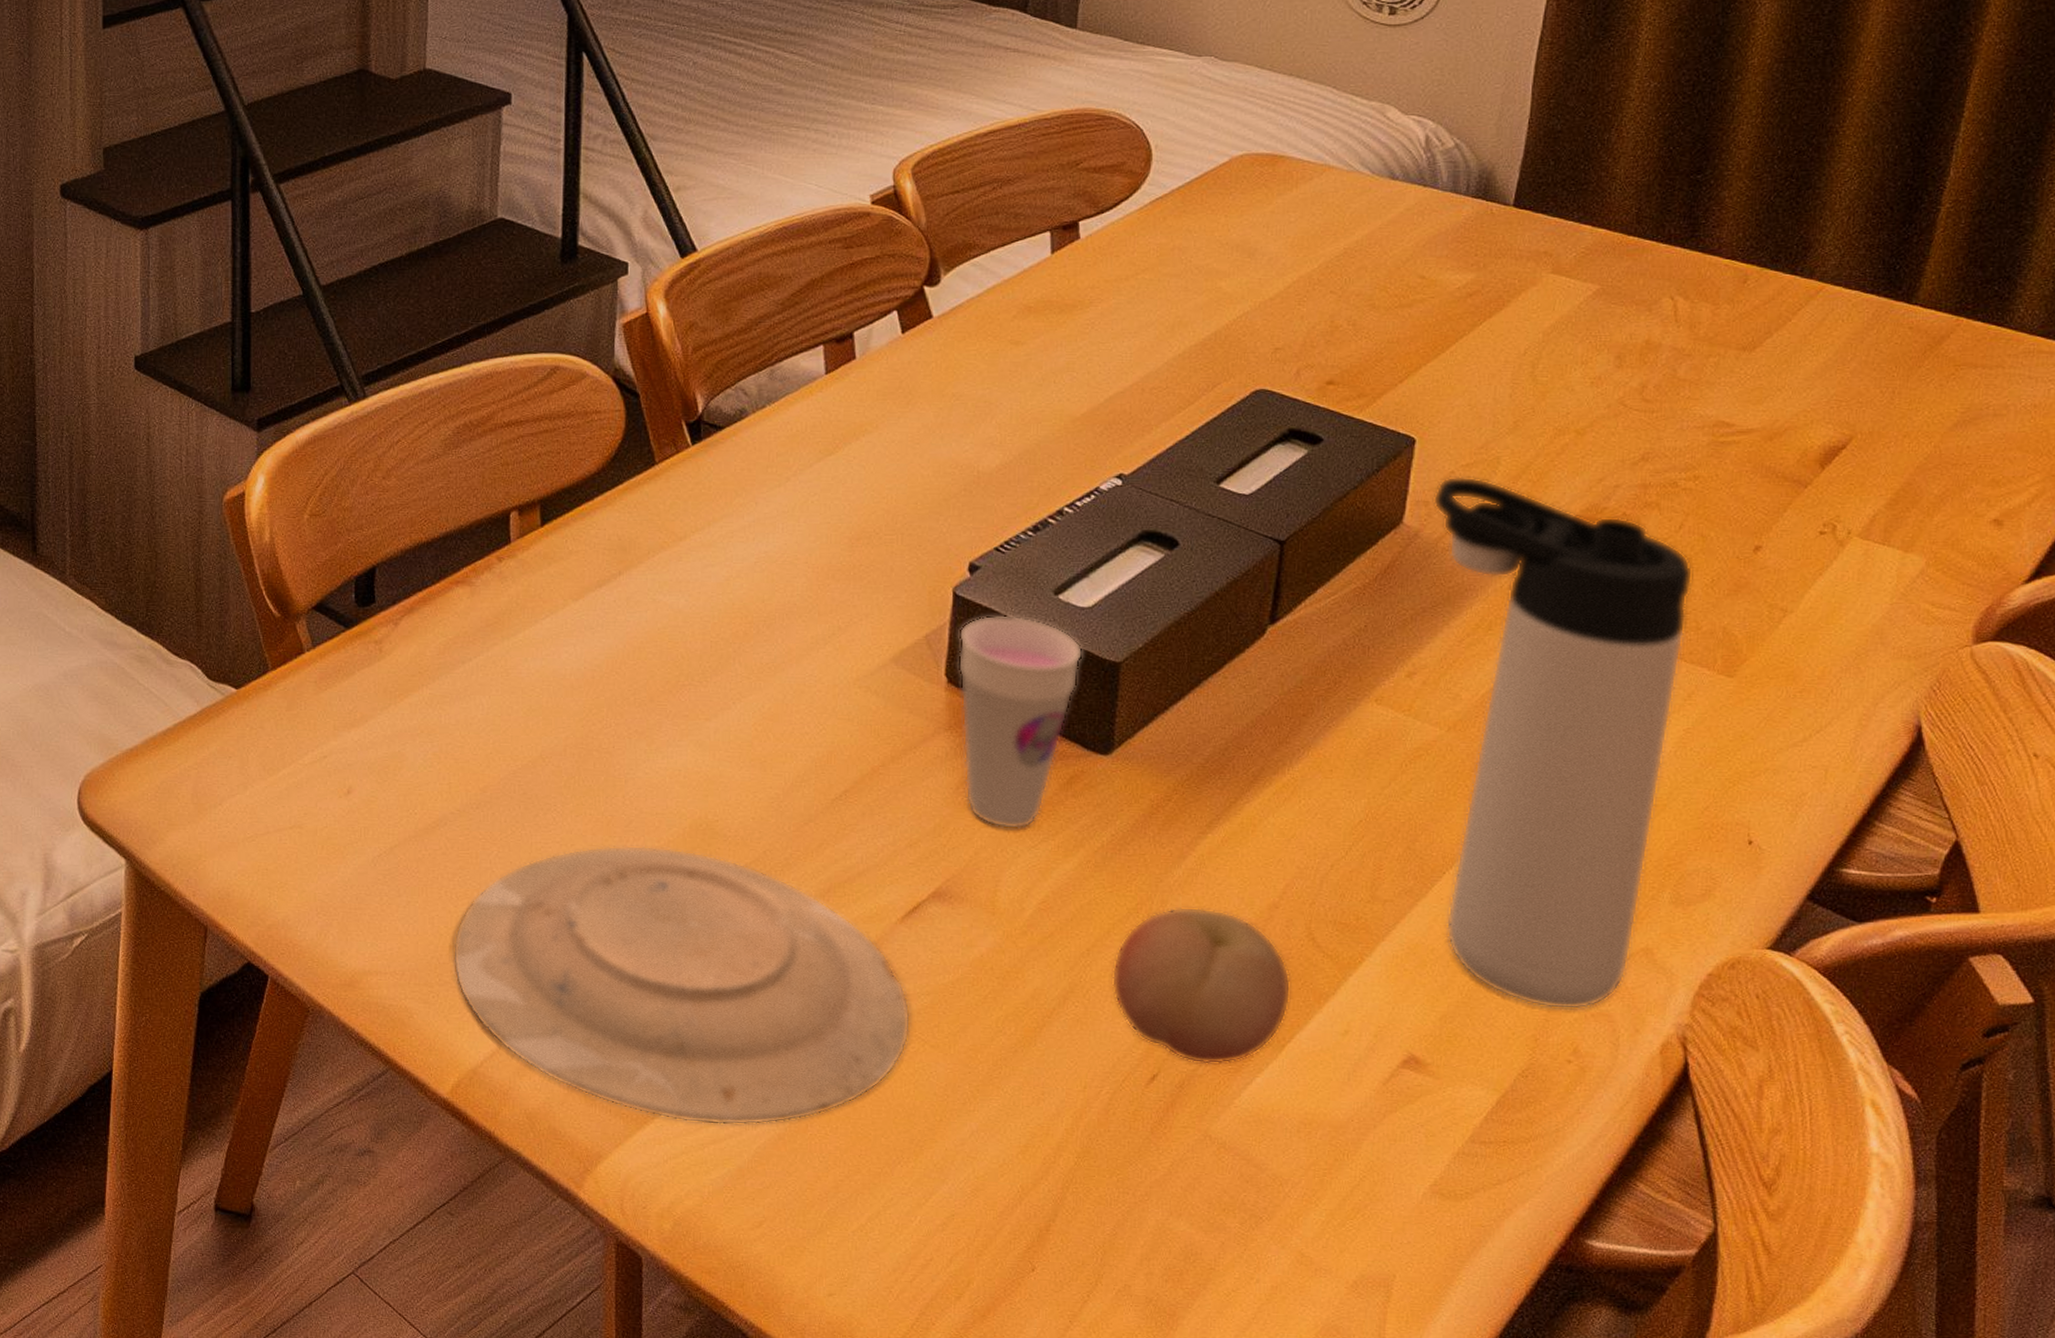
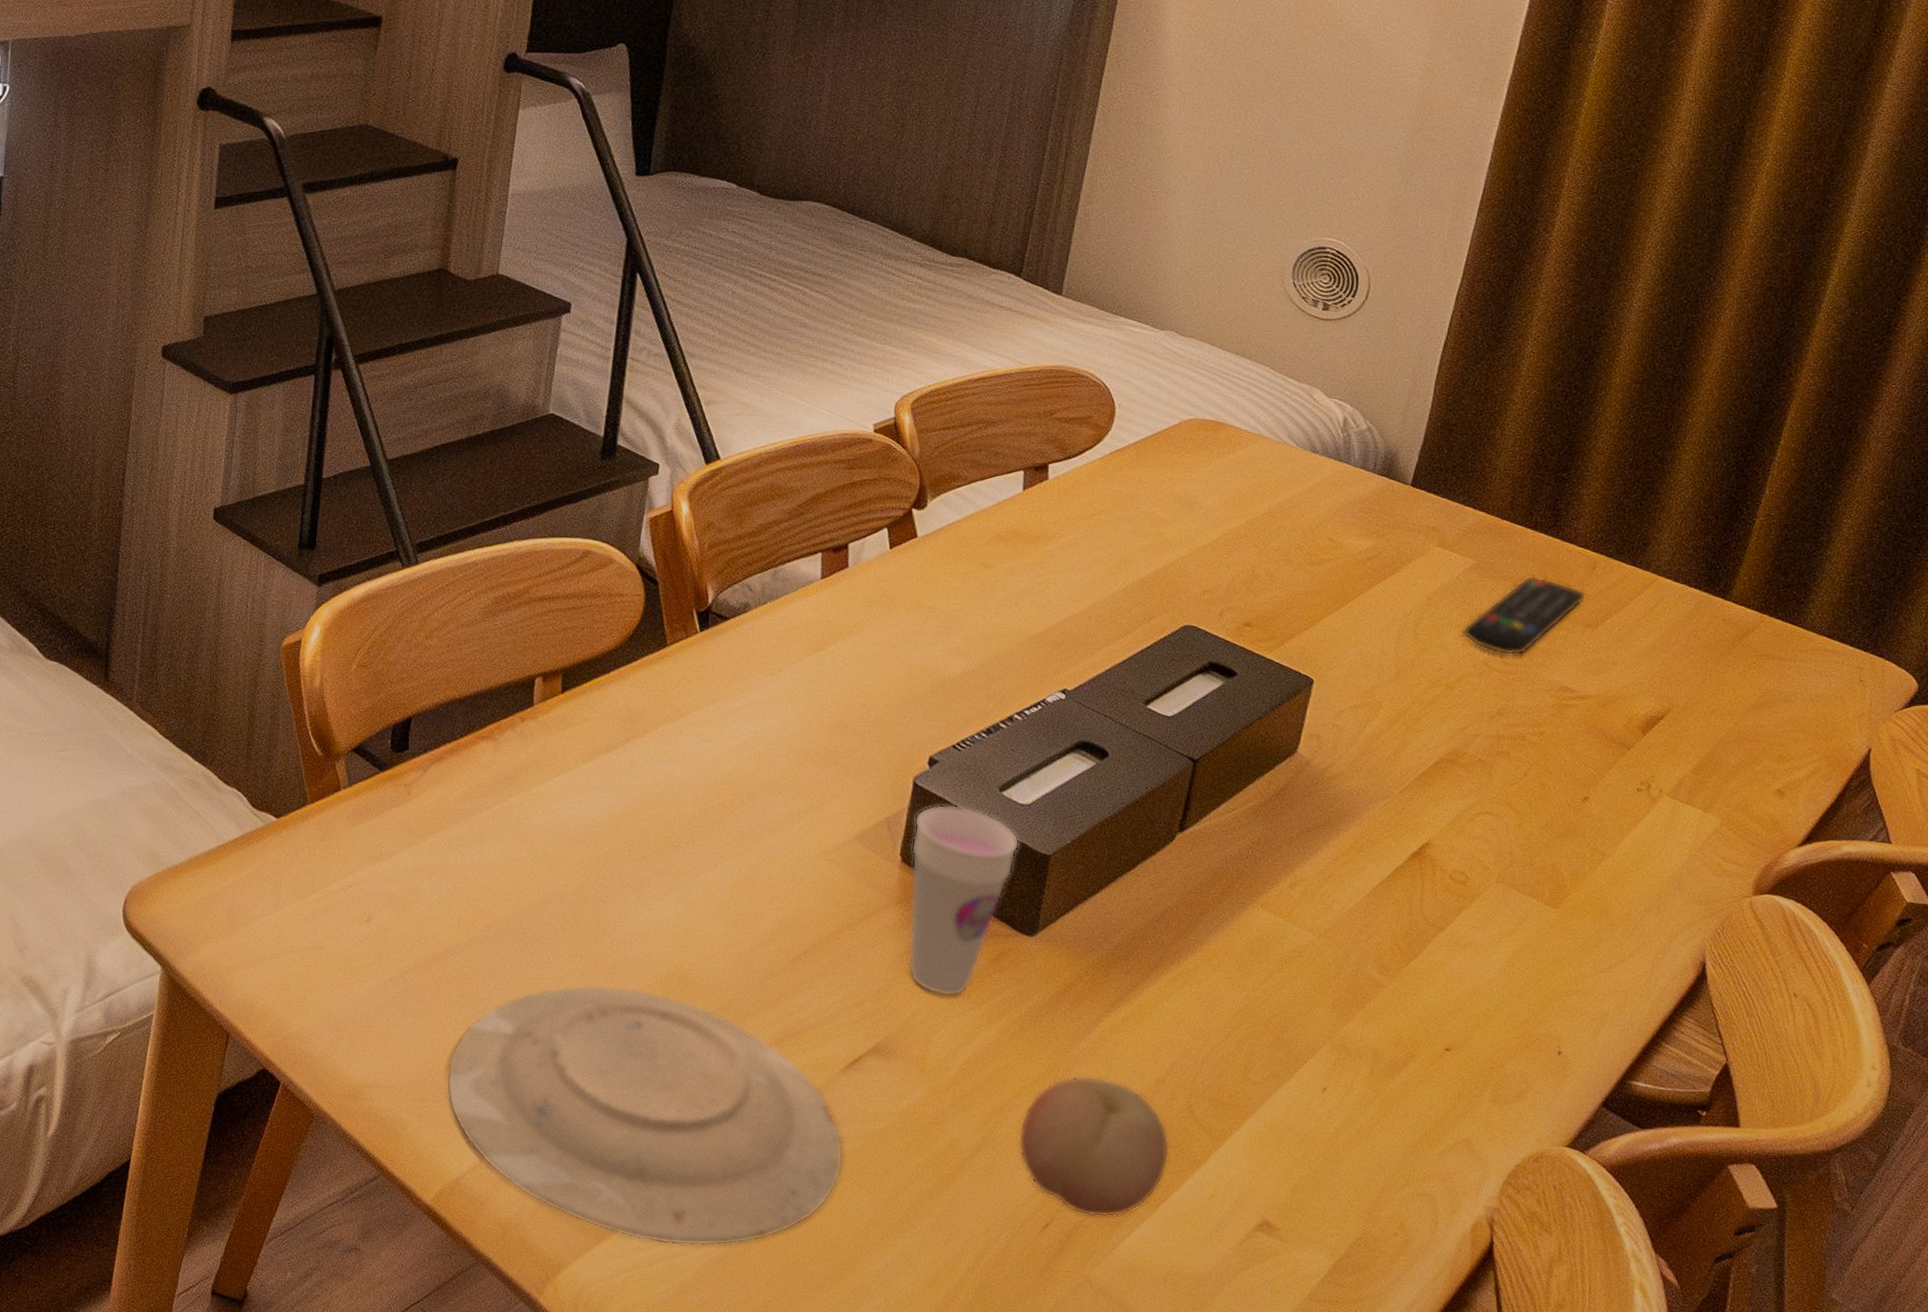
thermos bottle: present [1432,476,1694,1010] -> none [1303,715,1532,1189]
remote control: none [1590,296,1739,392] -> present [1462,575,1587,656]

